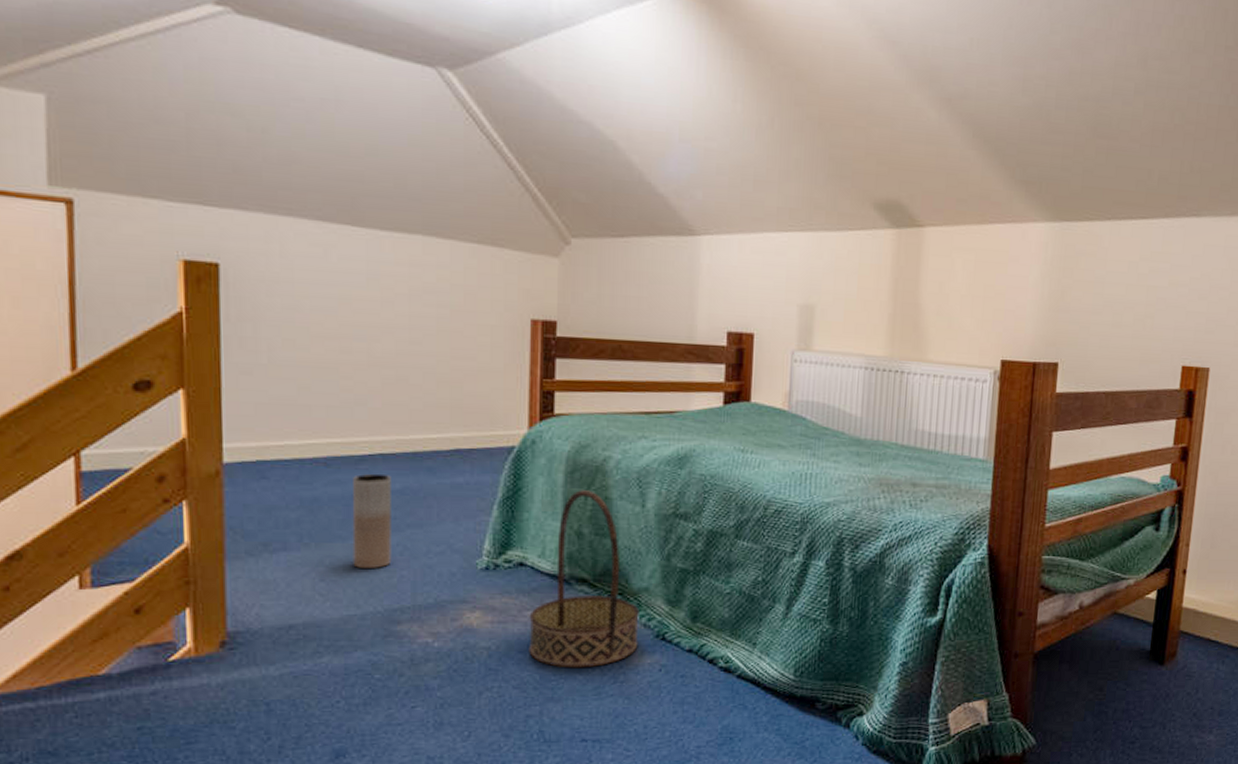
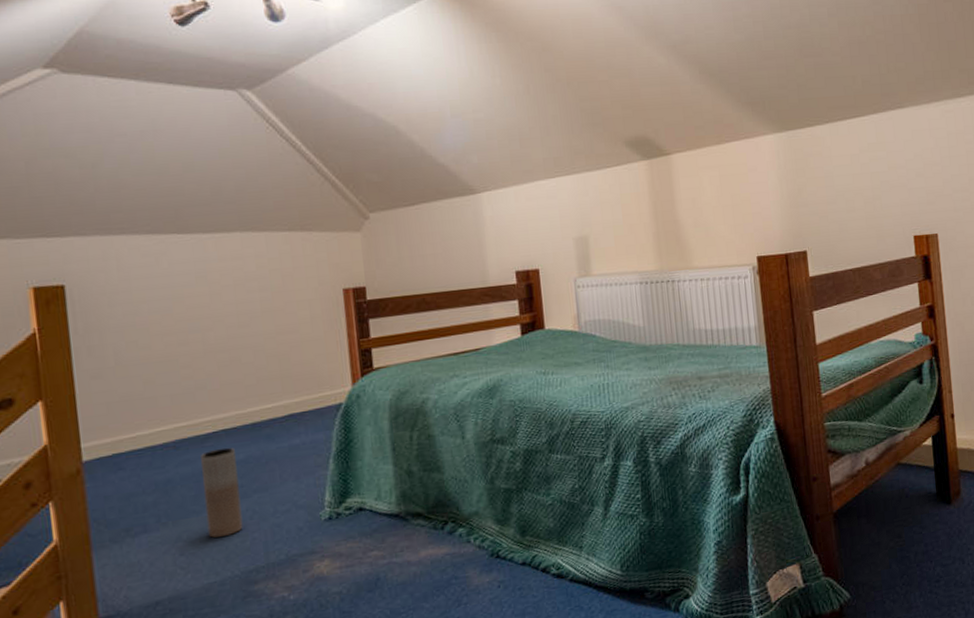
basket: present [528,490,639,668] -> none [373,431,476,600]

